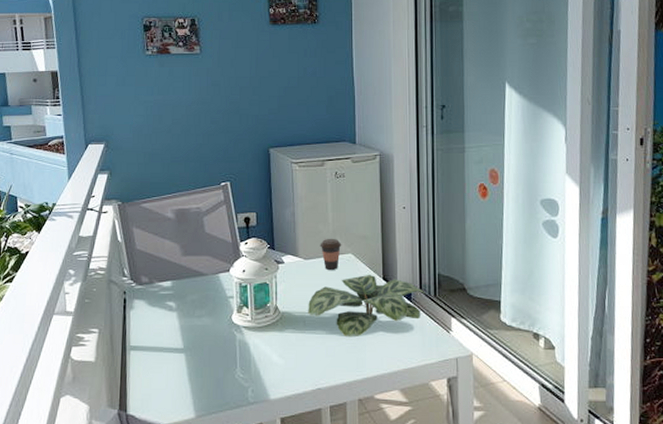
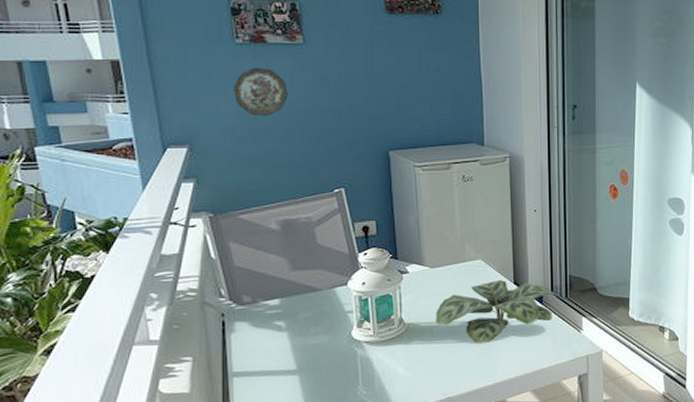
decorative plate: none [143,74,186,117] -> present [234,67,288,116]
coffee cup: present [320,238,342,270] -> none [447,244,471,277]

